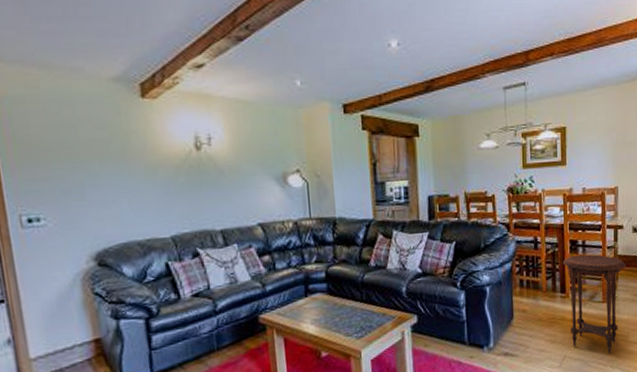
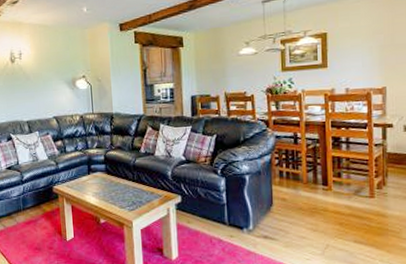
side table: present [562,254,626,354] -> none [324,150,396,248]

